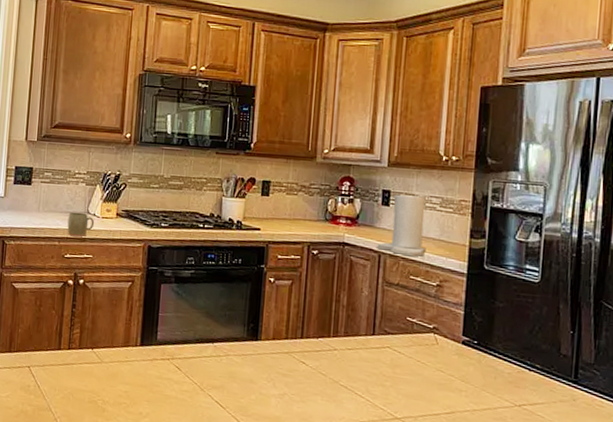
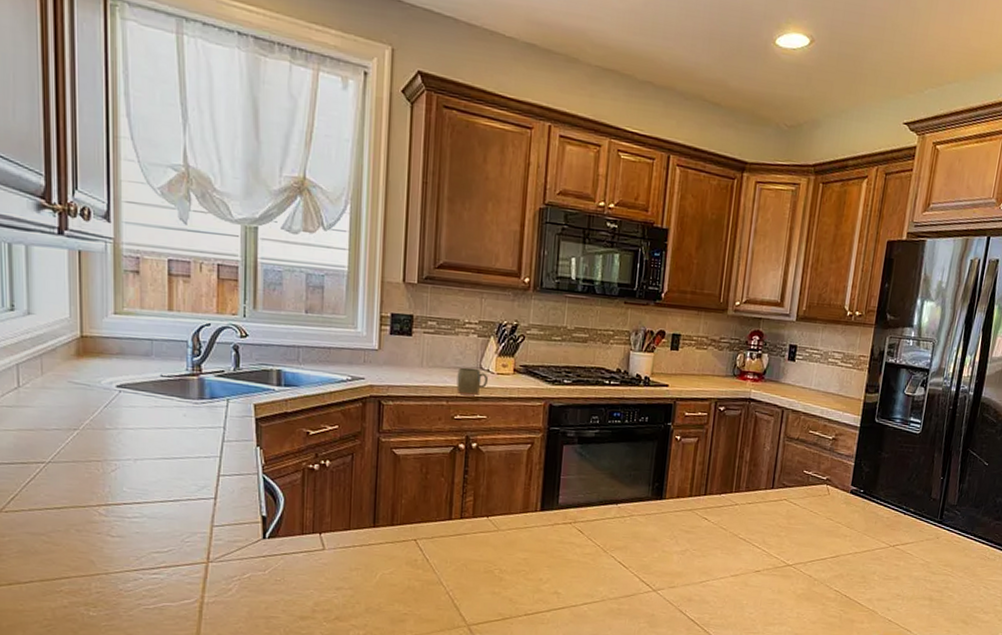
paper towel: present [377,194,426,257] -> none [781,349,829,412]

